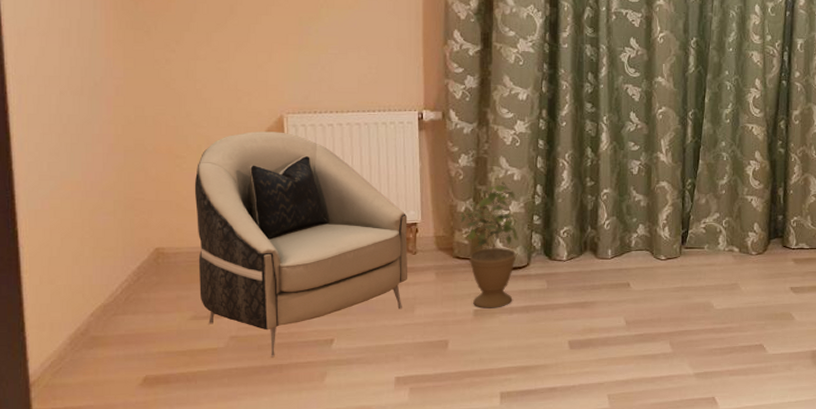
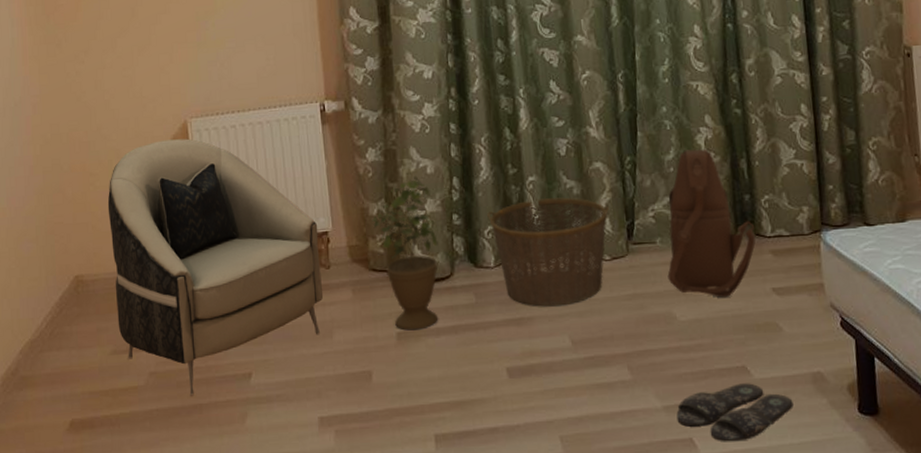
basket: none [564,208,670,294] -> present [487,197,610,307]
slippers: none [704,357,795,400] -> present [676,383,793,442]
shoulder bag: none [710,177,784,293] -> present [667,149,756,298]

